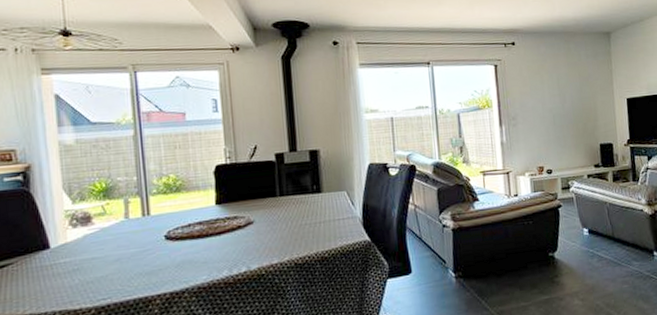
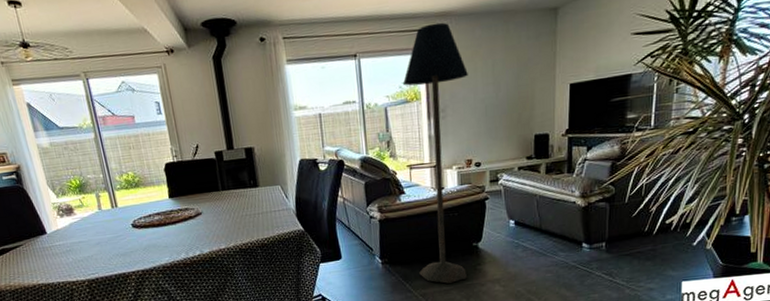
floor lamp: none [475,38,545,299] -> present [403,22,468,284]

